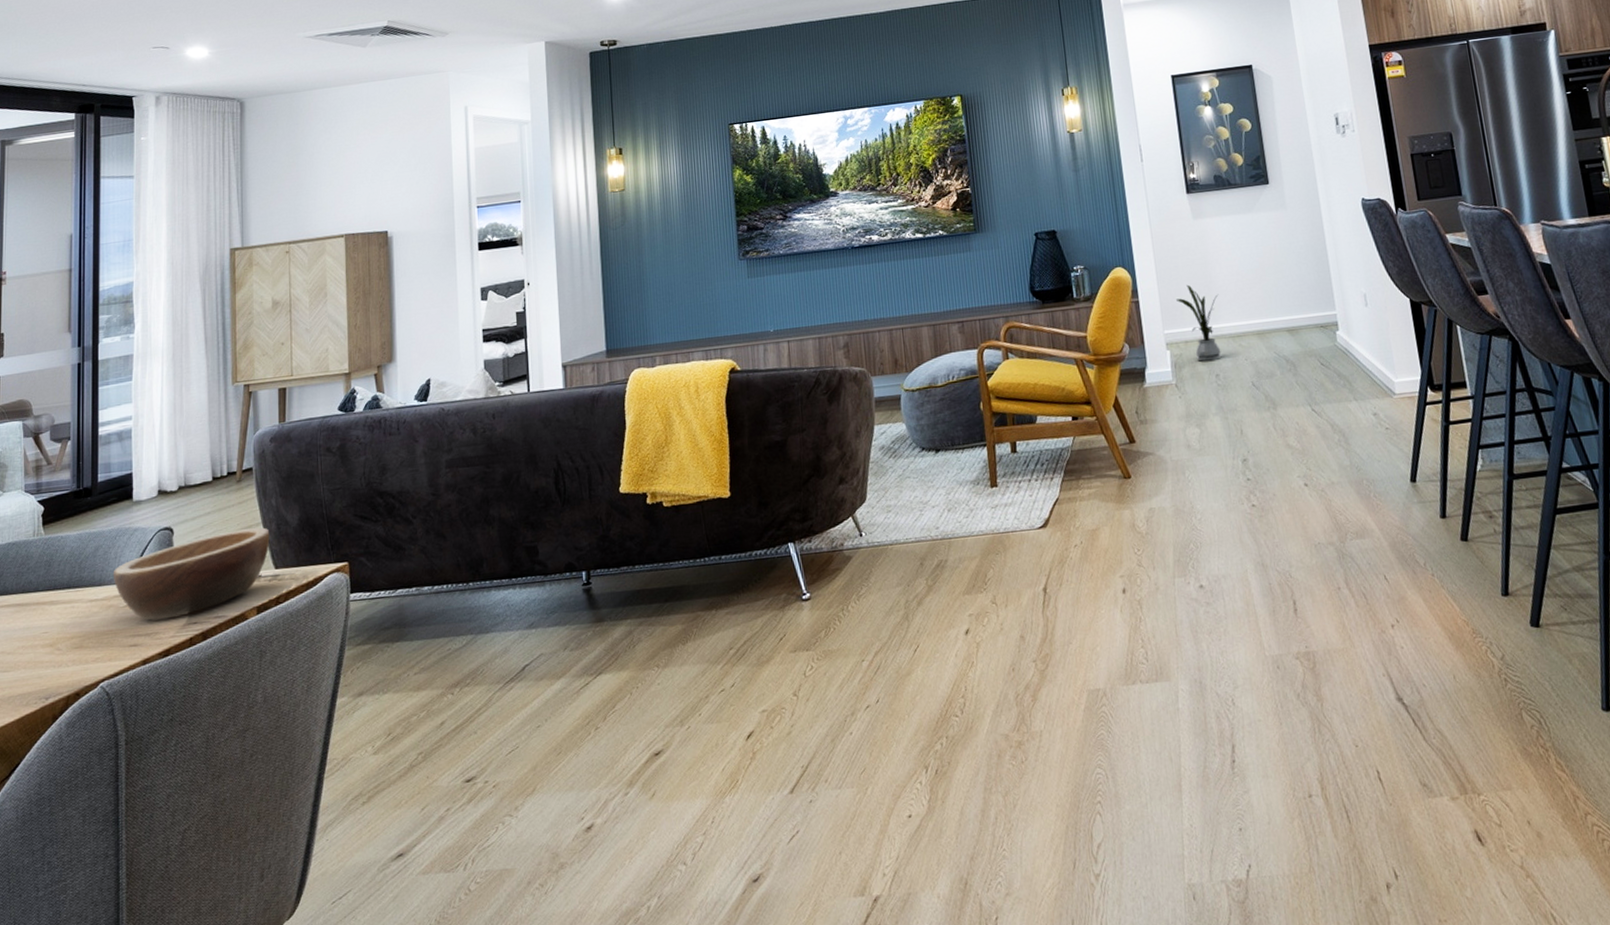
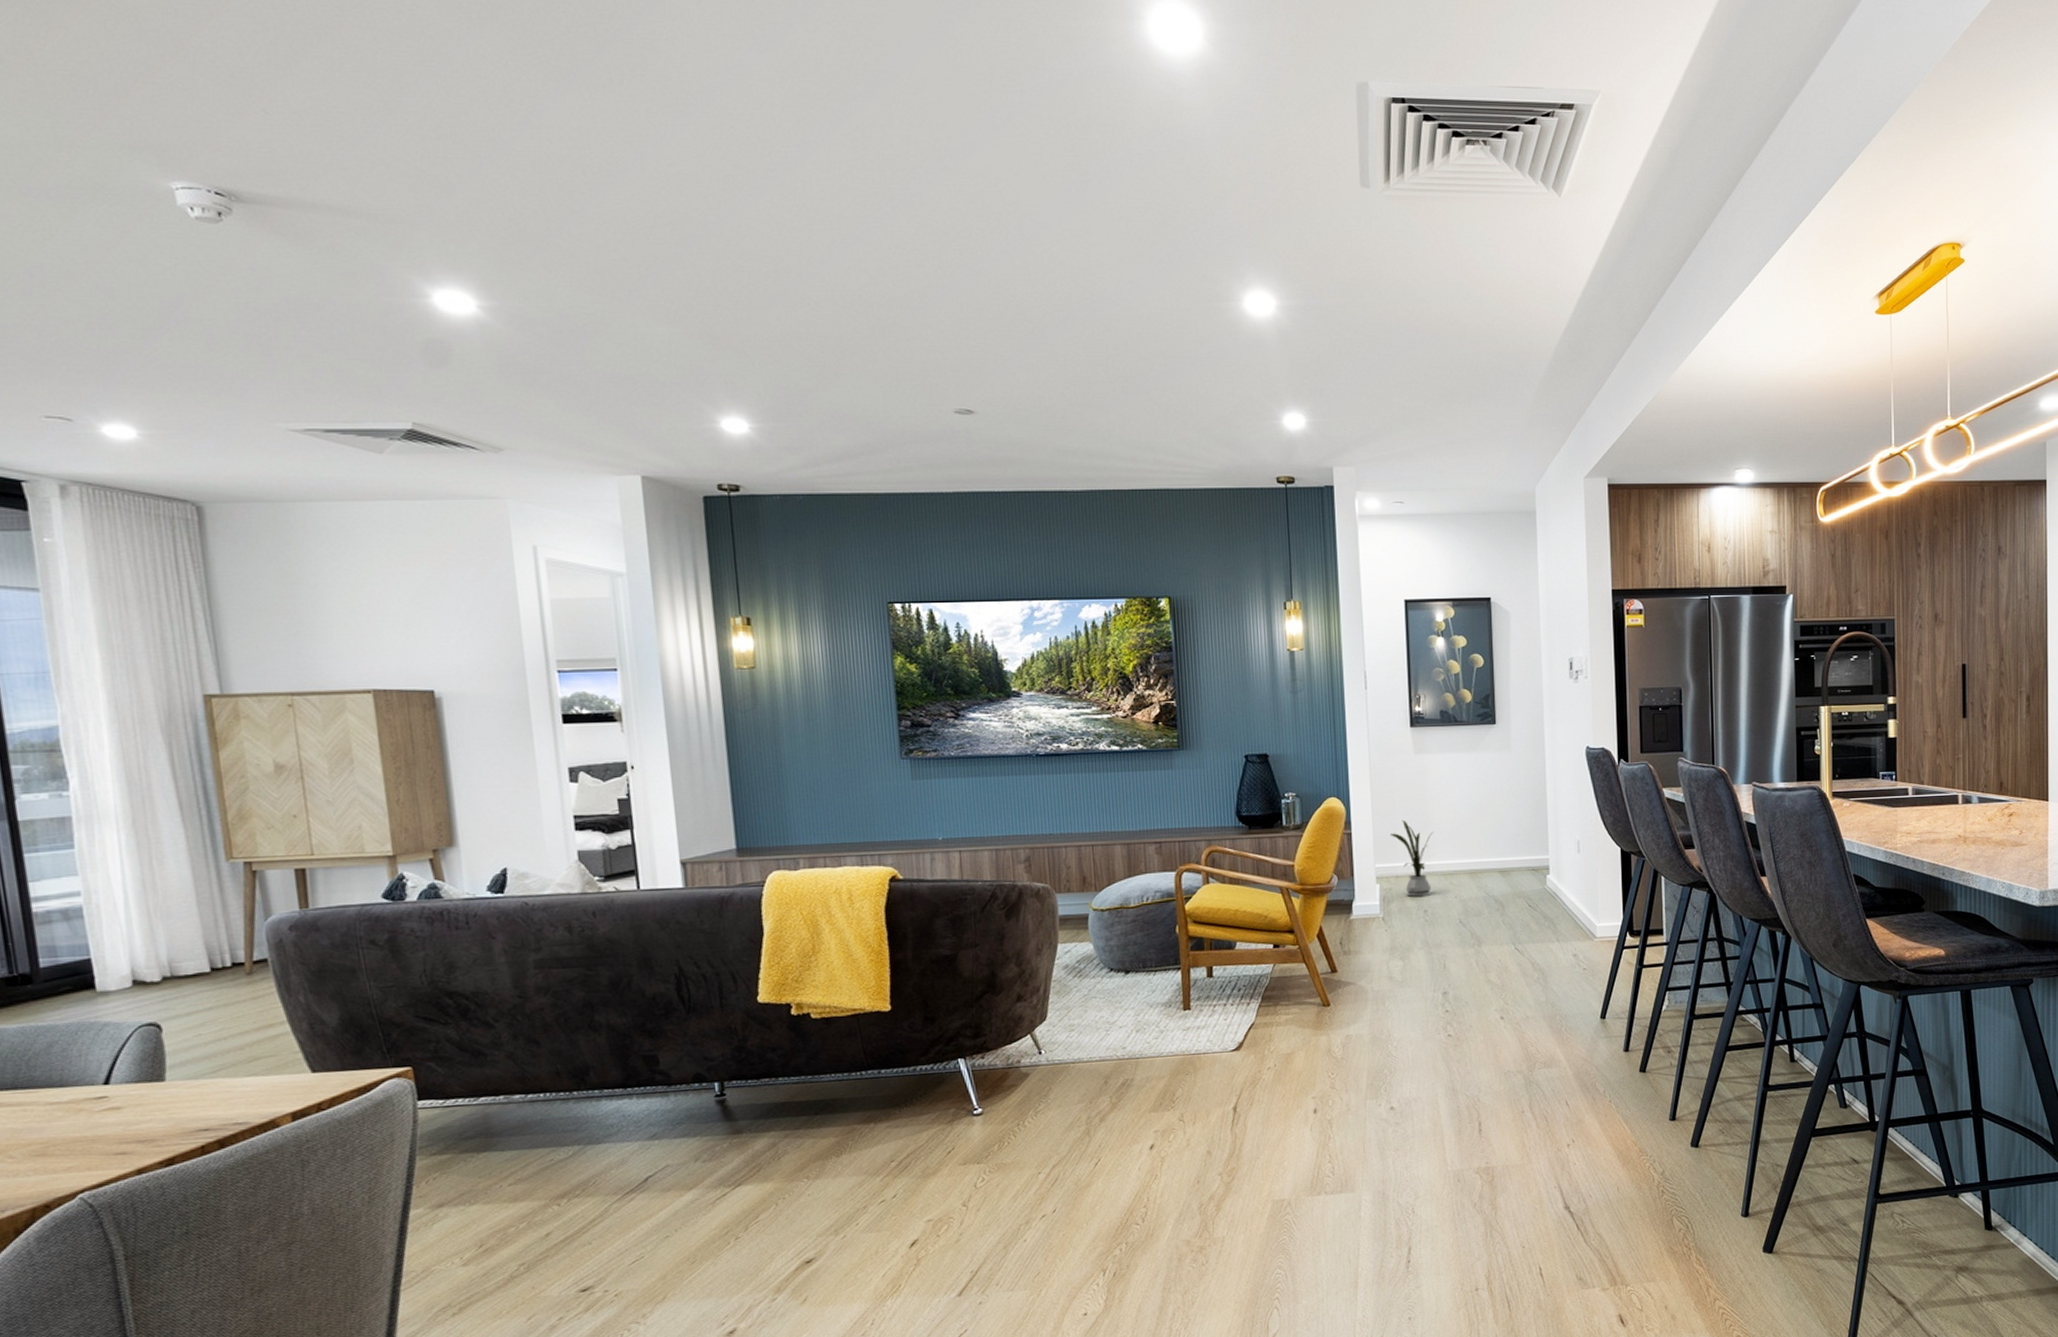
bowl: present [113,527,270,621] -> none [78,1026,302,1127]

